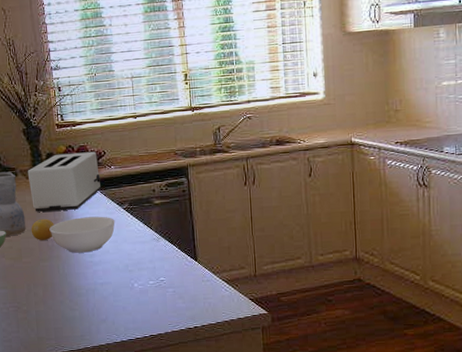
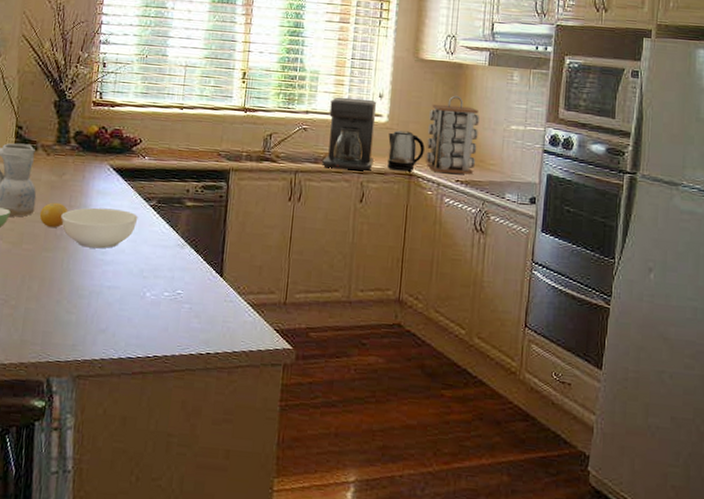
toaster: present [27,151,101,212] -> none [47,134,132,198]
coffee maker: none [269,79,316,151] -> present [322,97,377,172]
kettle: none [327,103,362,142] -> present [387,130,425,172]
spice rack: none [362,61,413,138] -> present [425,95,479,175]

